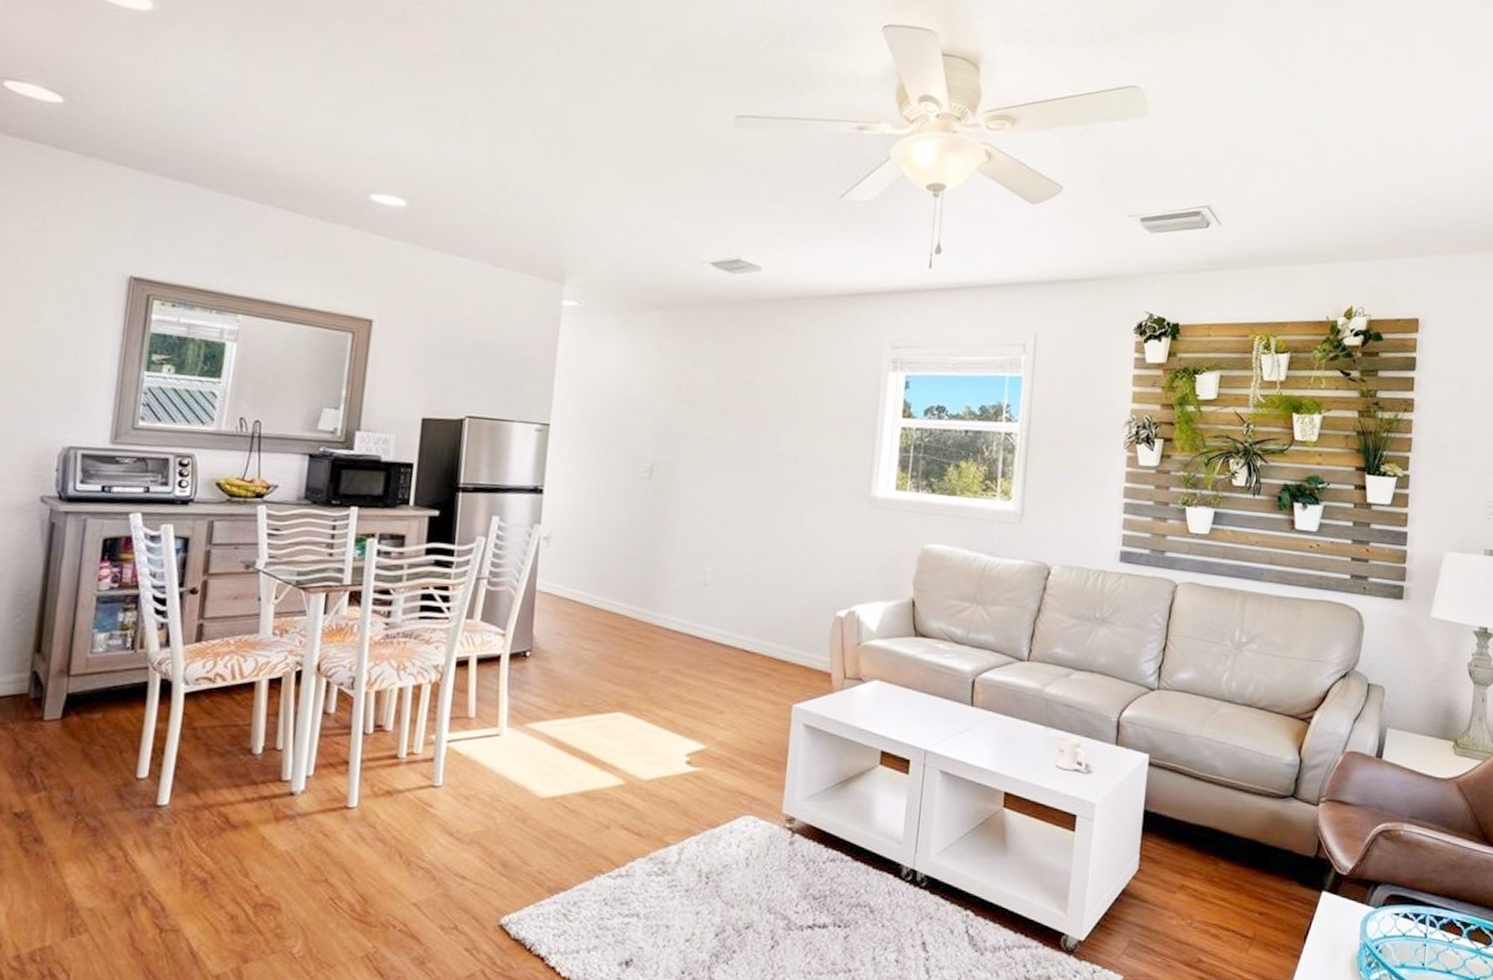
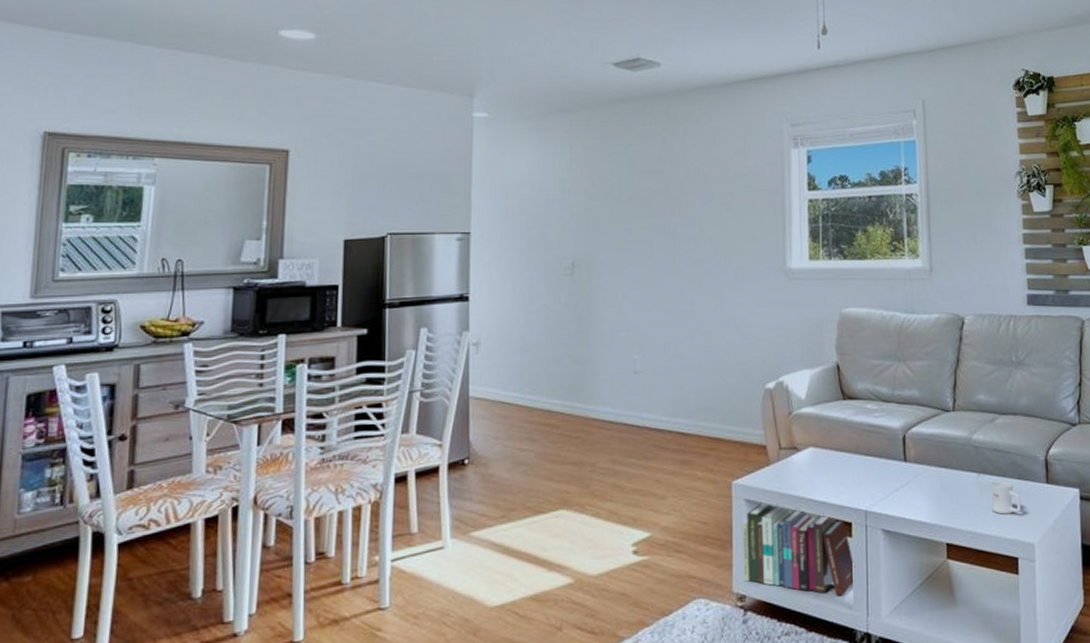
books: none [793,728,909,829] -> present [742,502,855,595]

